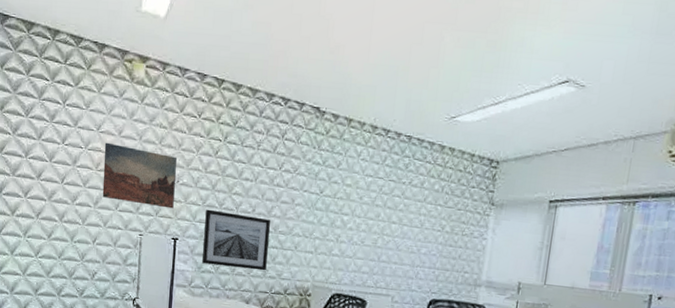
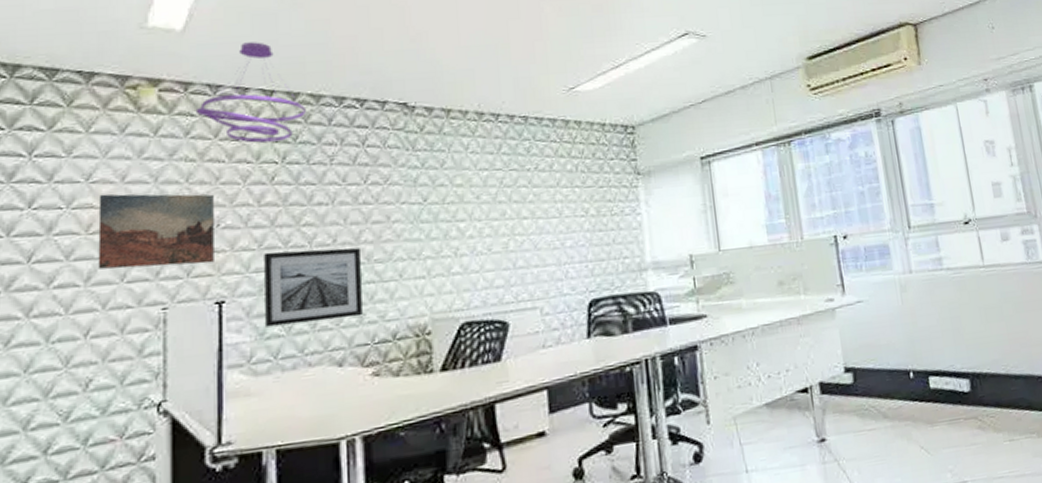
ceiling light fixture: none [169,35,245,124] -> present [195,42,306,143]

